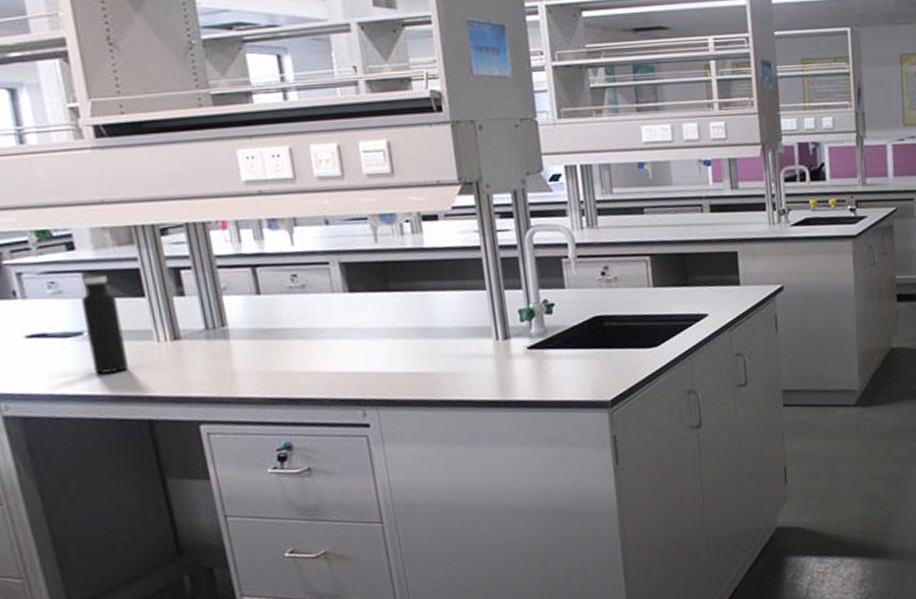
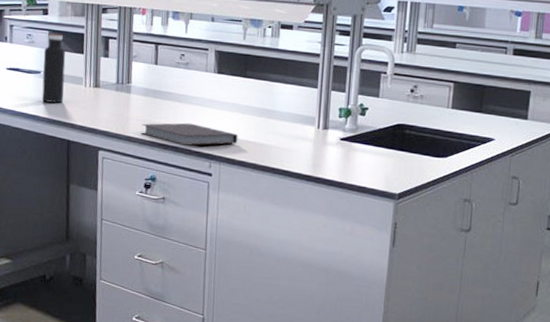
notebook: none [255,363,396,396] -> present [141,123,238,146]

